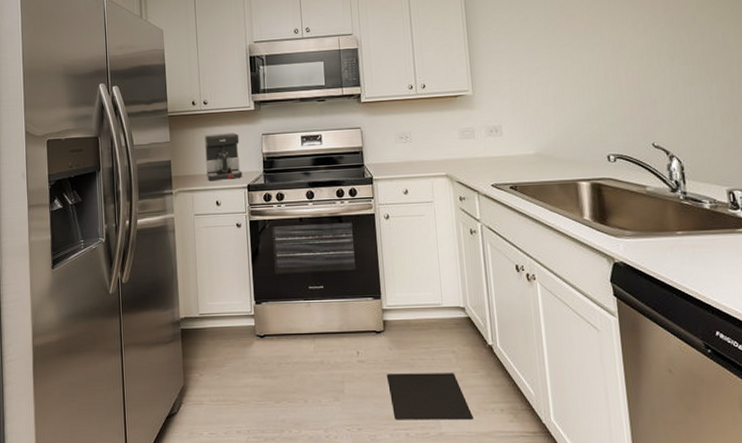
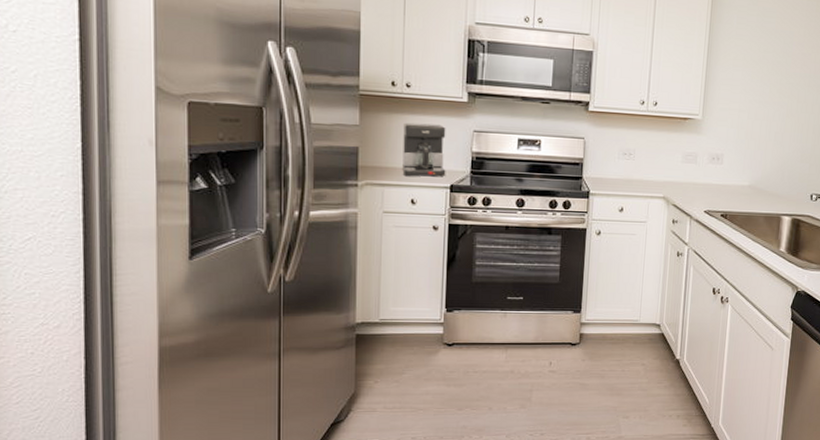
floor mat: present [387,373,474,420] -> none [576,383,652,426]

